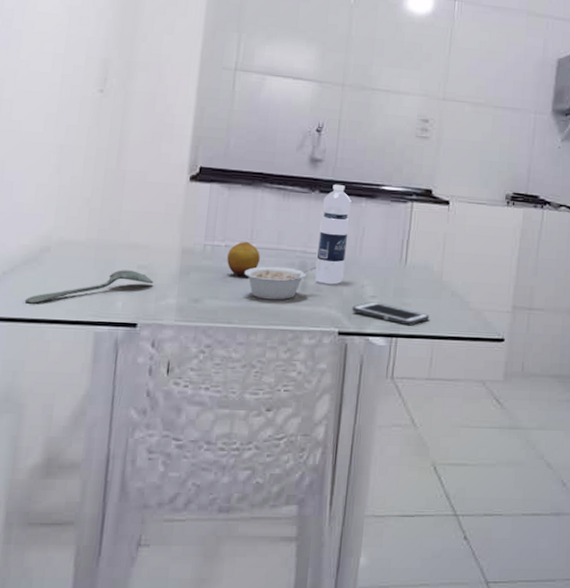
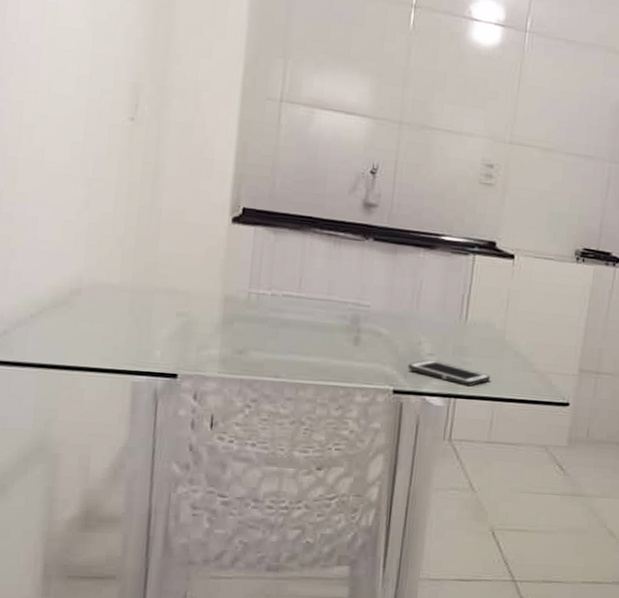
spoon: present [24,270,154,304] -> none [55,316,195,350]
fruit: present [227,242,260,277] -> none [273,291,310,329]
legume: present [244,266,317,300] -> none [292,318,370,355]
water bottle: present [315,185,351,285] -> none [368,232,408,340]

